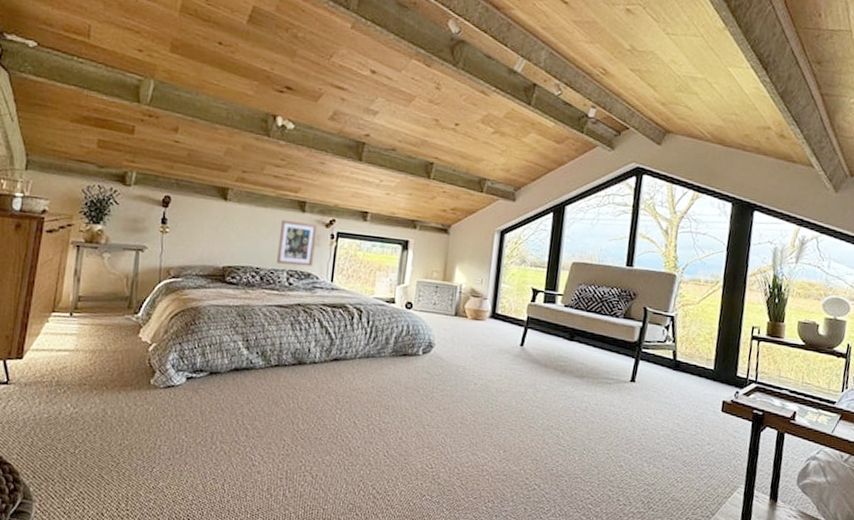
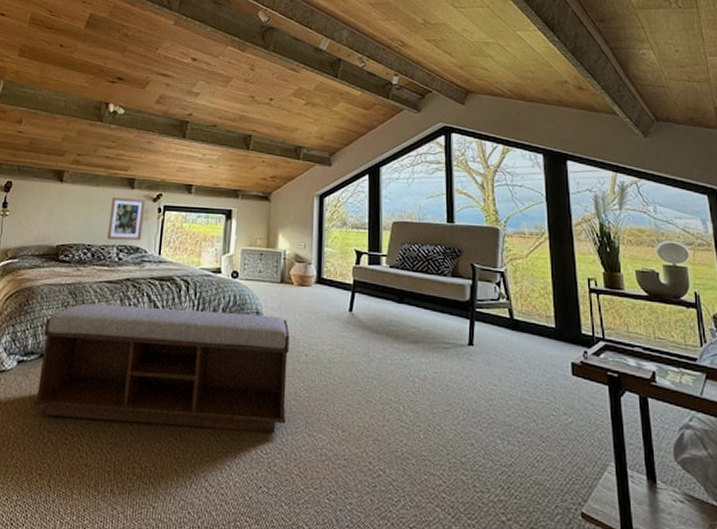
bench: none [205,325,461,451] -> present [34,303,290,433]

